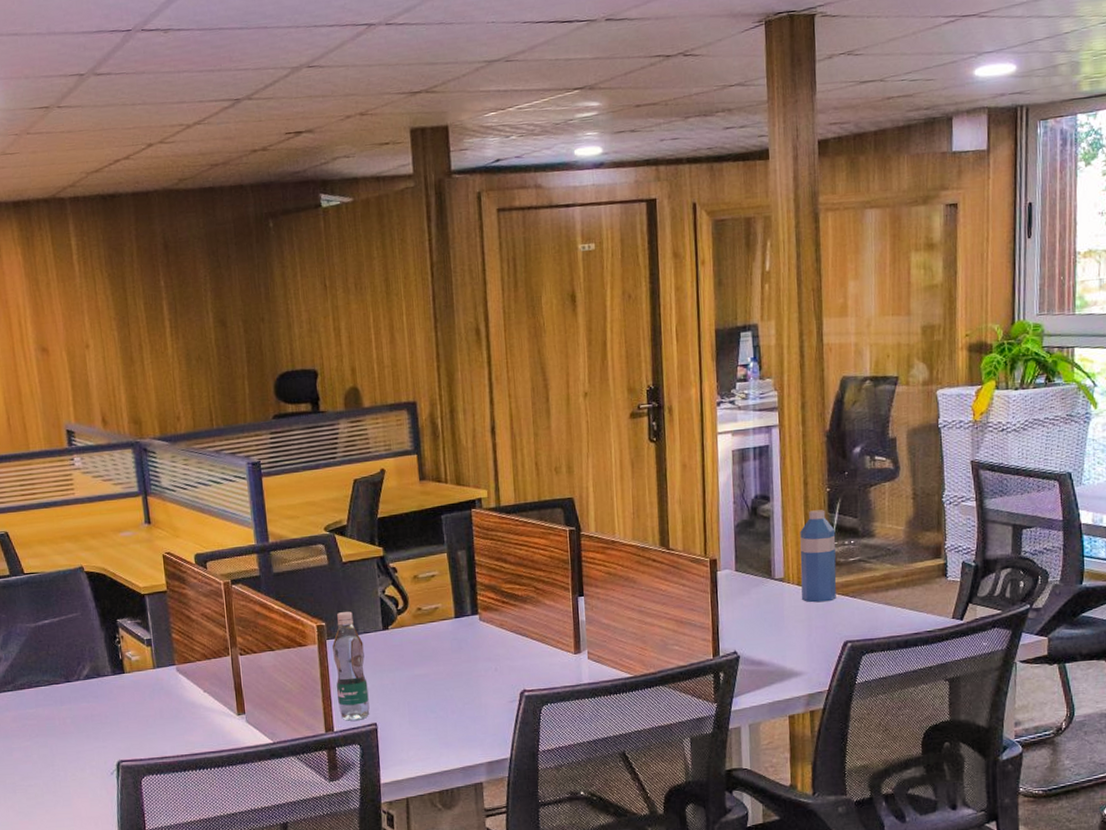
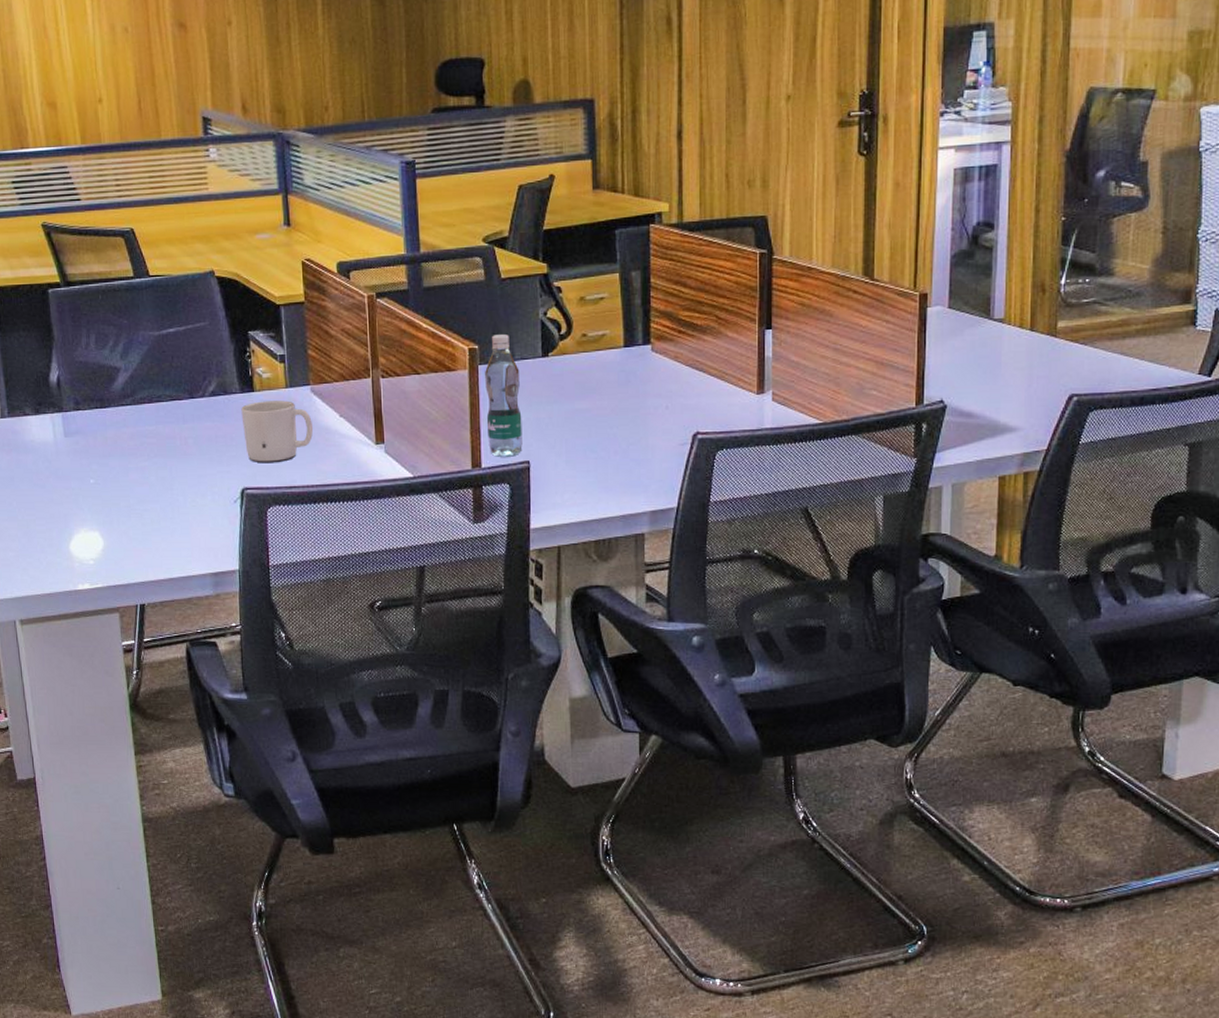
mug: none [113,680,181,738] -> present [241,400,314,464]
water bottle: present [800,509,837,603] -> none [1022,241,1068,349]

